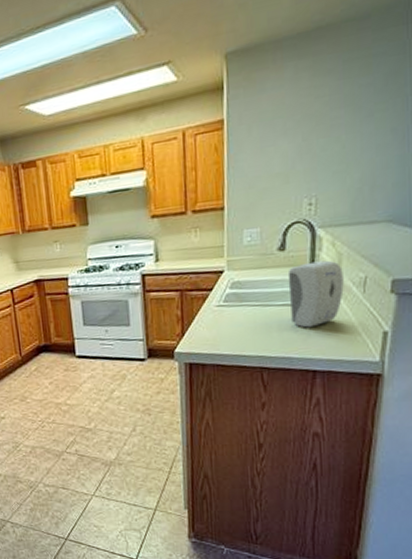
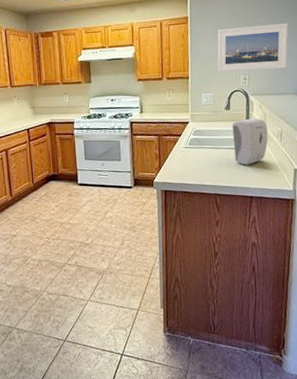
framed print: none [267,111,384,197] -> present [217,23,288,72]

